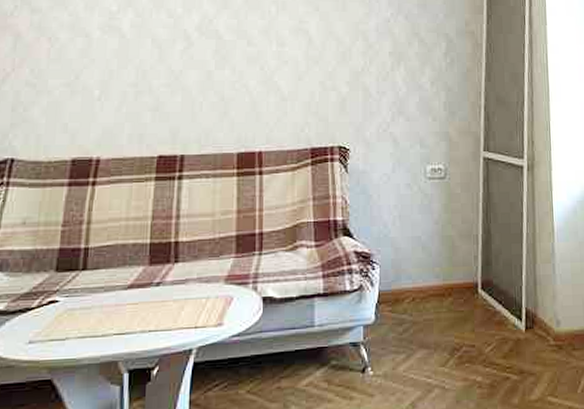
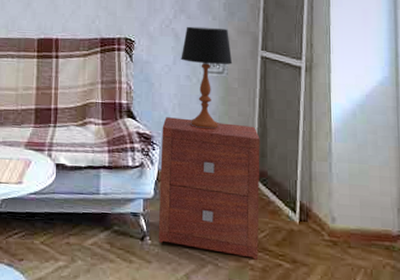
nightstand: none [380,231,486,376] -> present [158,117,260,260]
table lamp: none [400,129,455,241] -> present [181,26,233,130]

